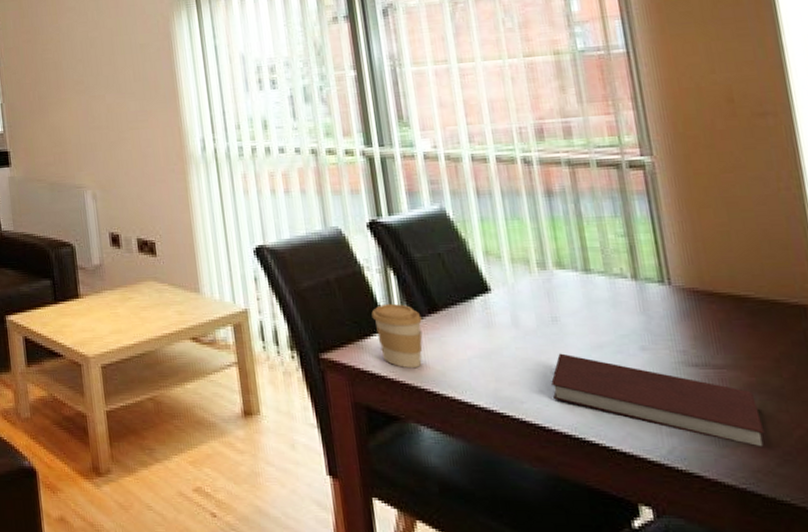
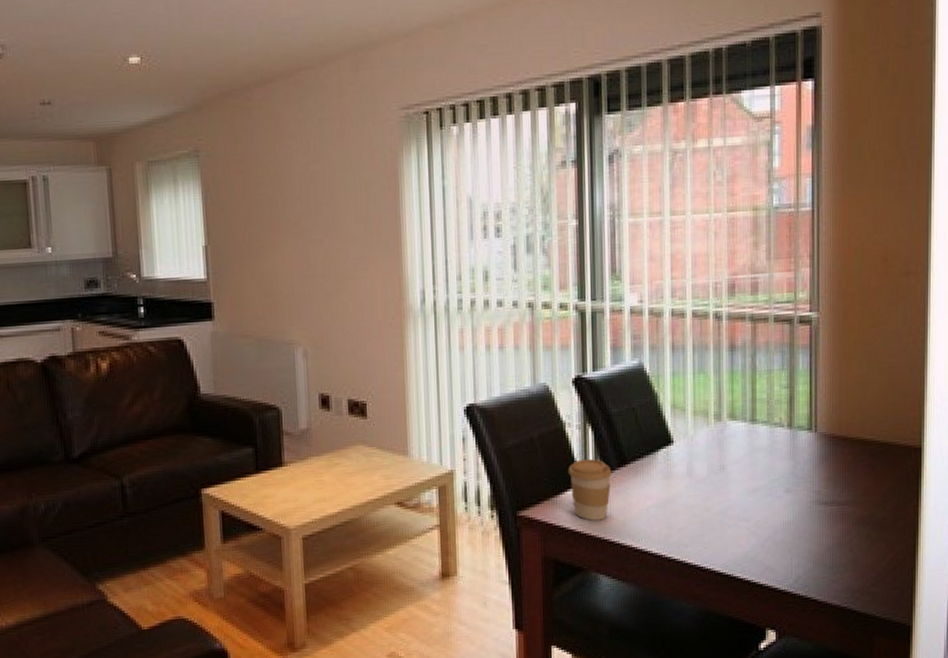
notebook: present [551,353,765,447] -> none [711,499,867,571]

